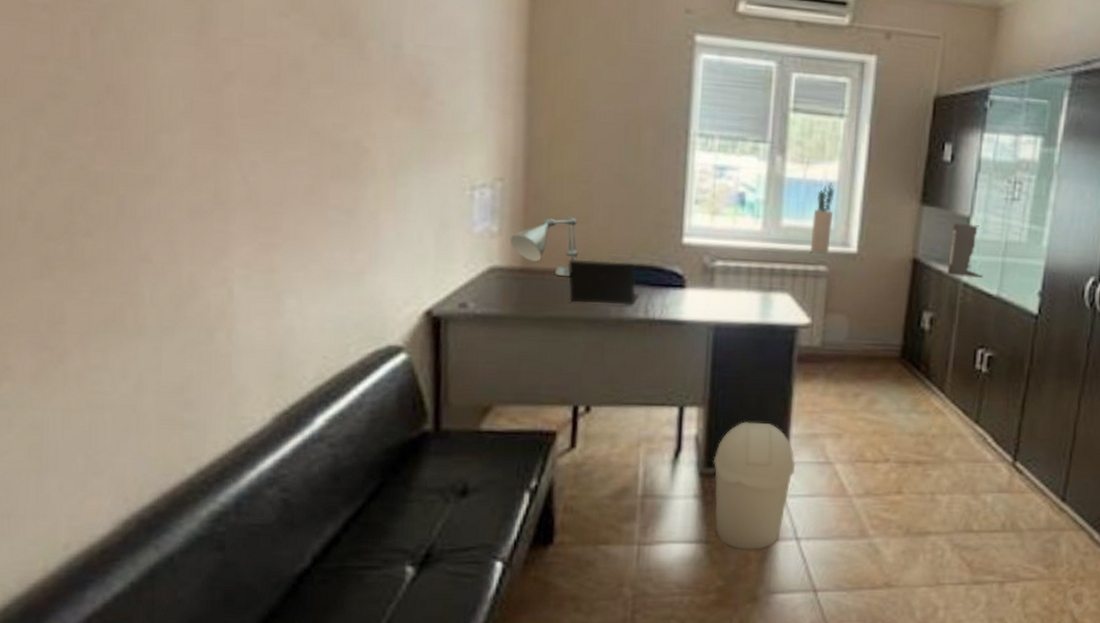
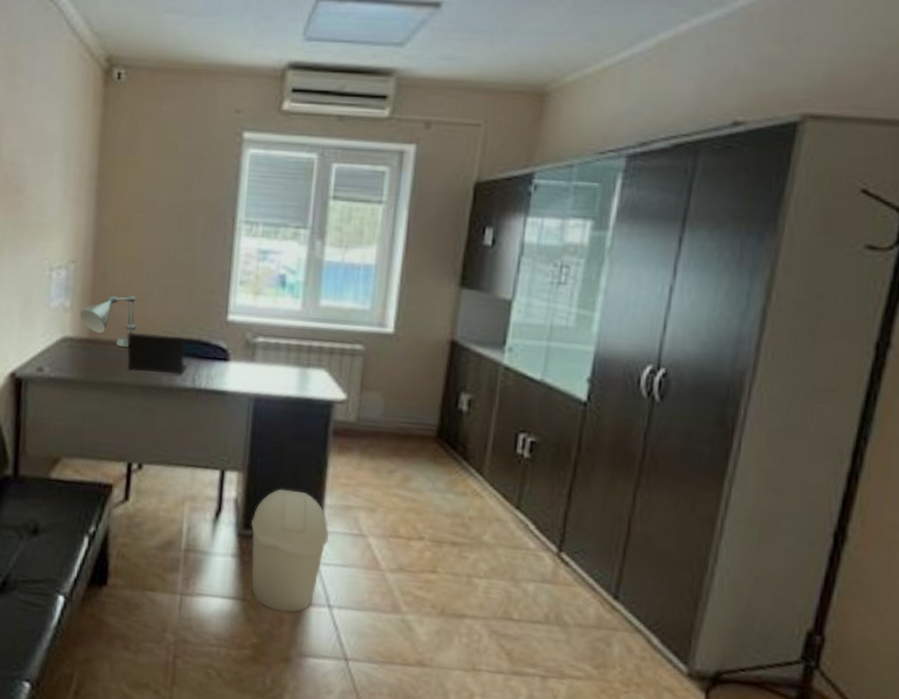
vase: present [810,183,835,256] -> none [347,266,373,335]
binder: present [946,224,984,278] -> none [486,307,526,362]

